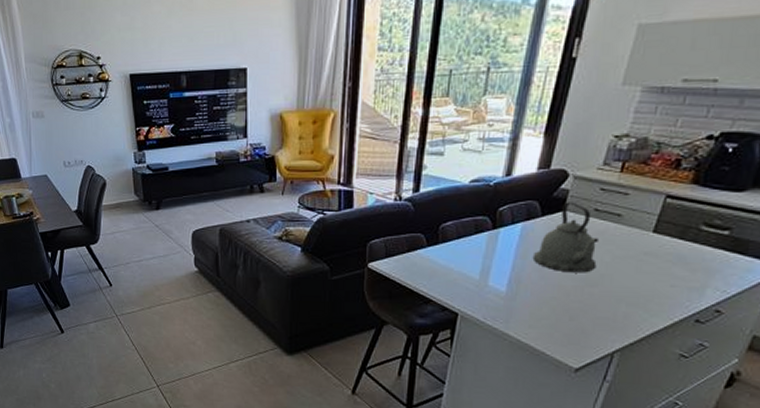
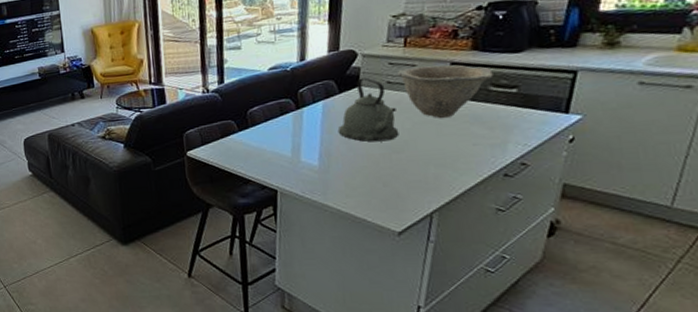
bowl: none [606,195,708,254] -> present [396,64,494,118]

